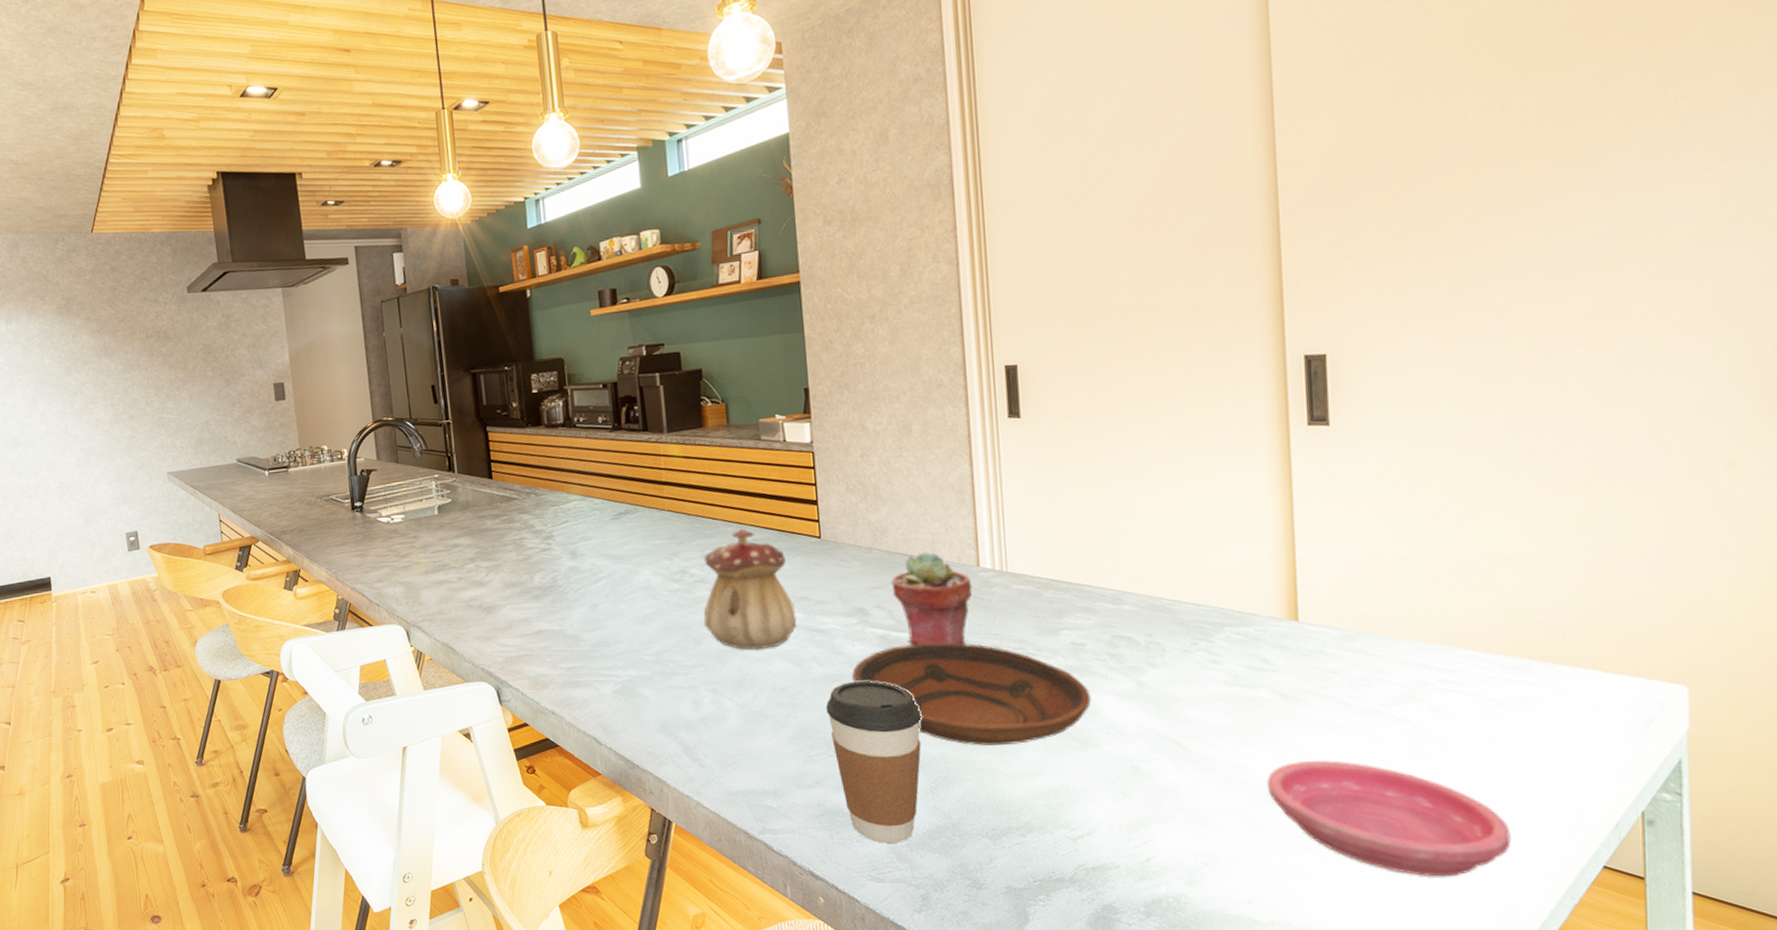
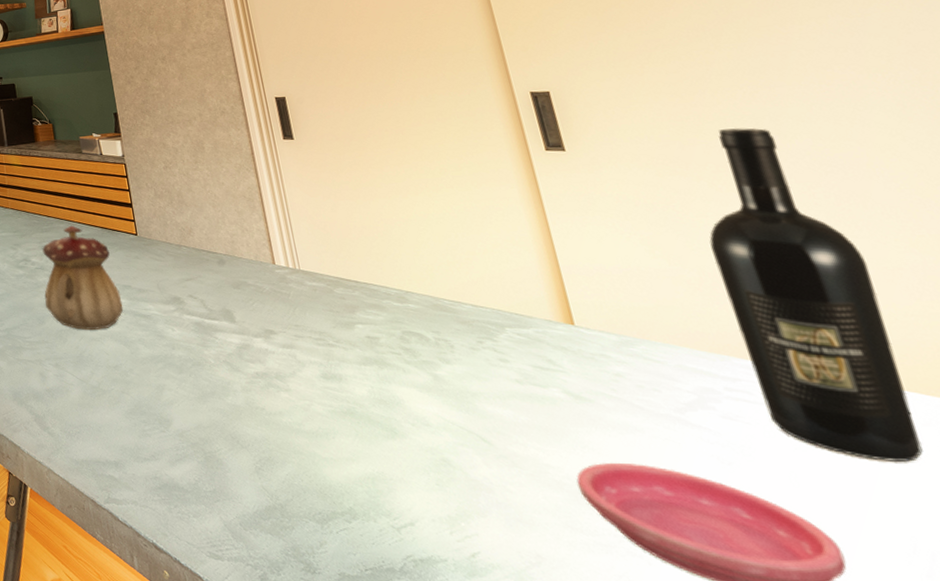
coffee cup: present [826,681,922,844] -> none [154,363,246,522]
bowl: present [852,642,1091,746] -> none [174,330,393,430]
potted succulent: present [891,551,973,646] -> none [200,249,272,334]
wine bottle: none [1460,394,1617,745] -> present [709,128,923,463]

